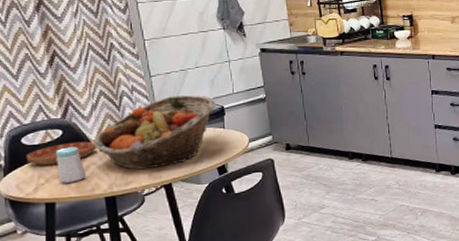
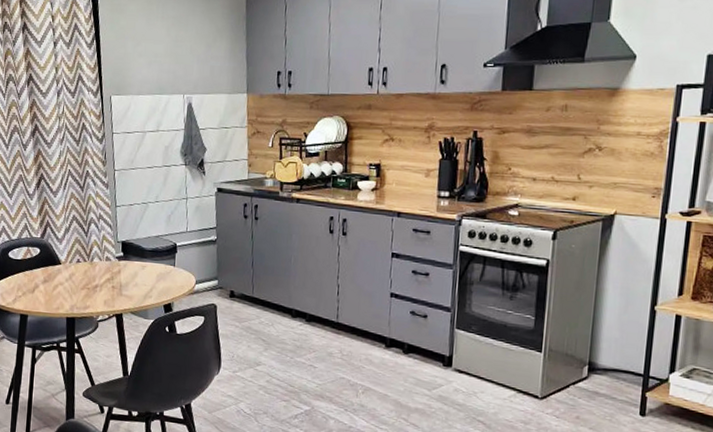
saucer: present [26,141,96,165] -> none [10,261,65,280]
salt shaker: present [55,147,87,183] -> none [32,265,55,299]
fruit basket: present [94,95,216,170] -> none [63,228,170,297]

